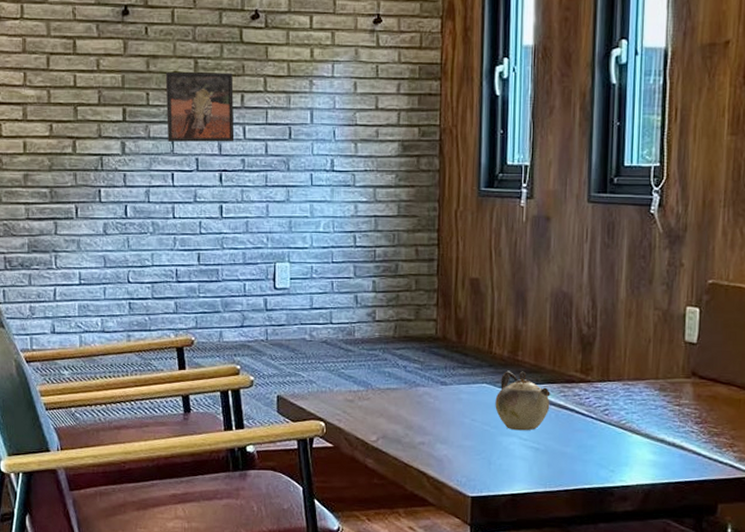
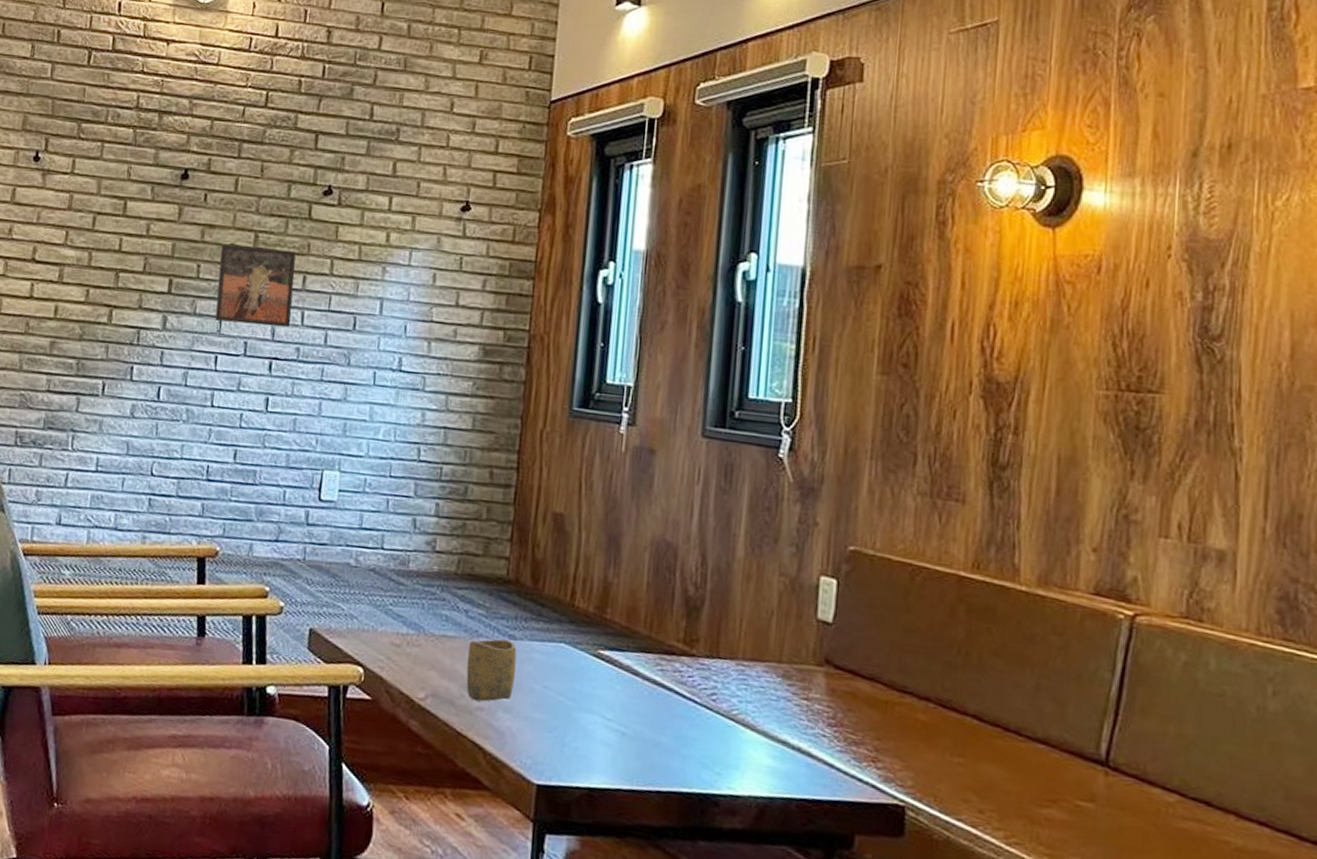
cup: none [408,385,449,437] -> present [466,639,517,702]
teapot: present [495,371,550,431] -> none [574,630,644,709]

